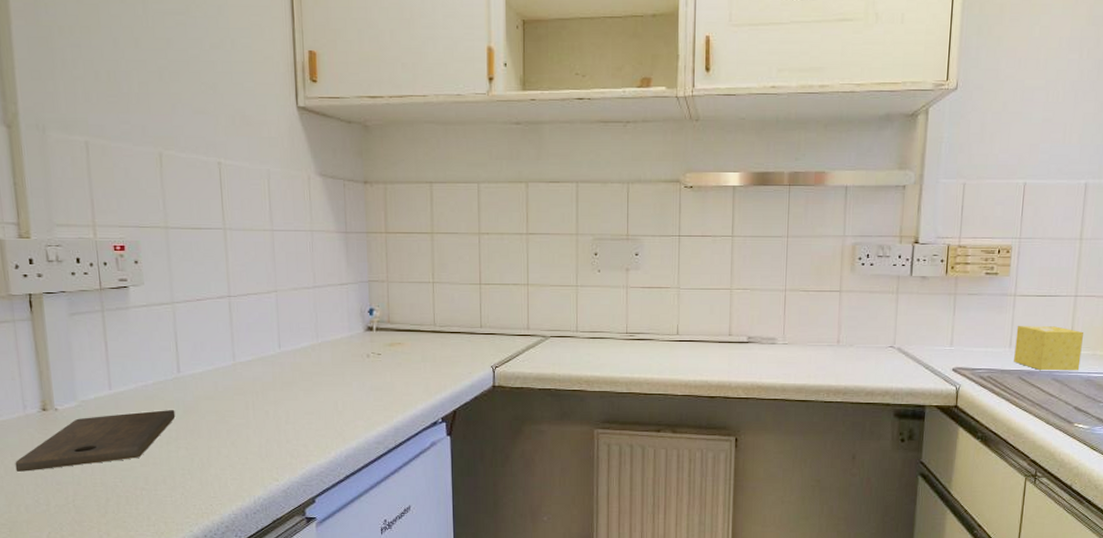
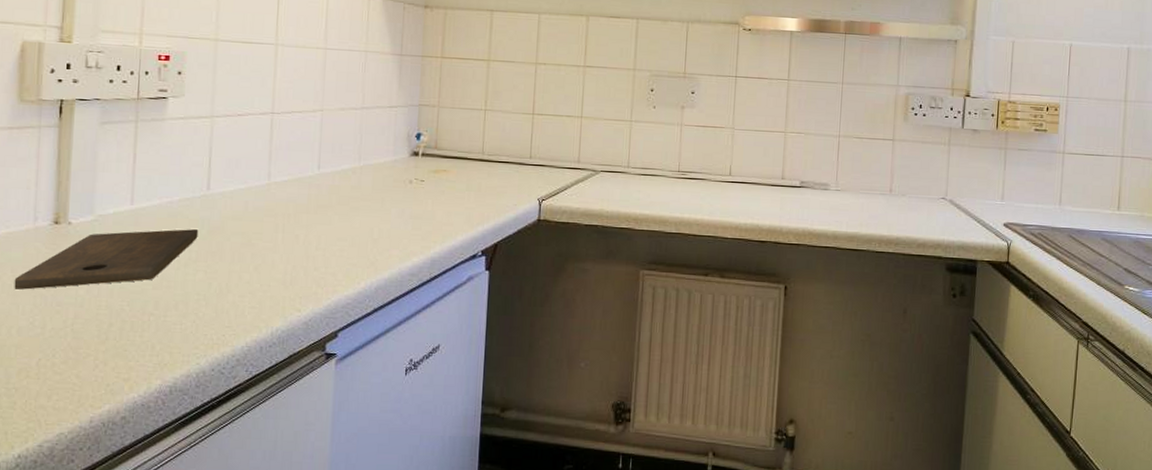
sponge: present [1014,326,1083,371] -> none [1064,184,1131,232]

